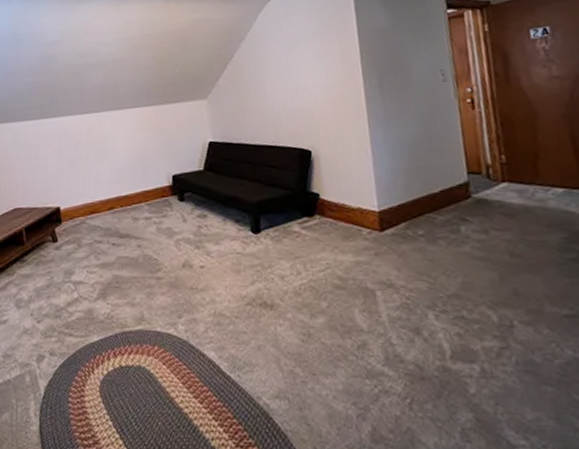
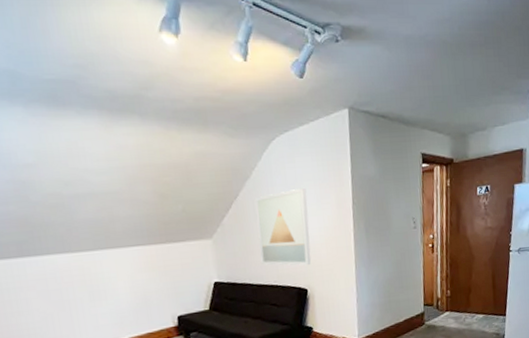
wall art: none [251,44,314,126] -> present [255,187,311,266]

